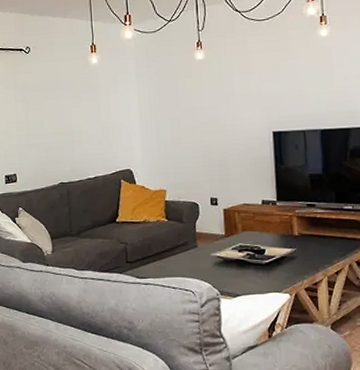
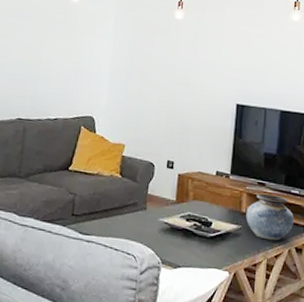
vase: none [299,214,351,258] -> present [246,193,294,241]

